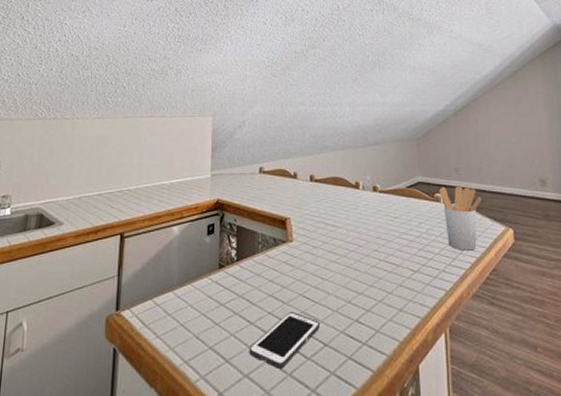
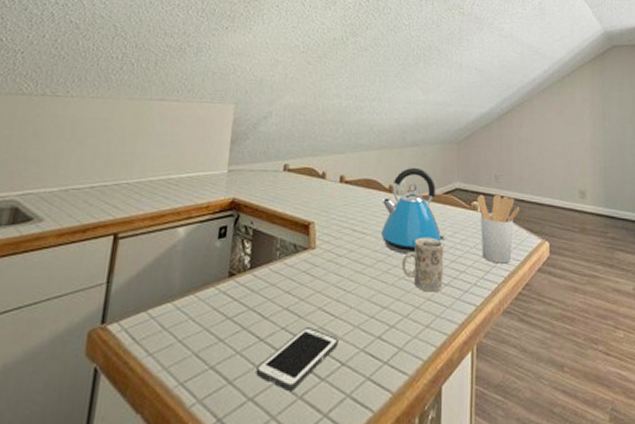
kettle: none [350,164,412,244] -> present [381,167,446,254]
mug: none [373,228,413,279] -> present [402,237,444,292]

